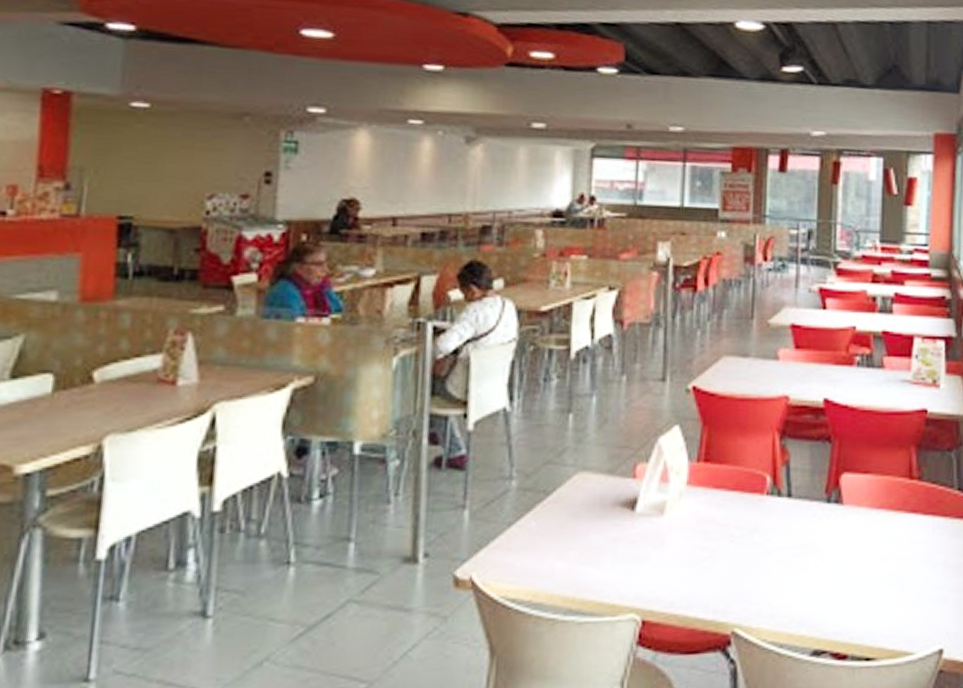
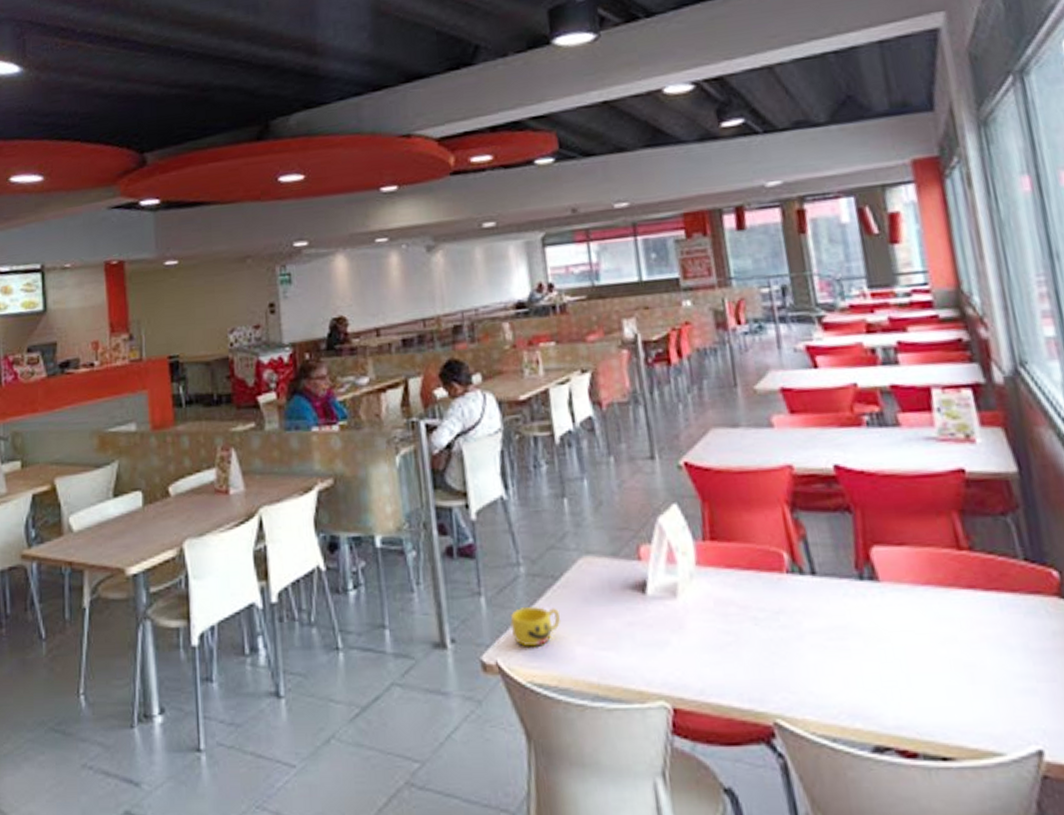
cup: none [492,520,546,562] -> present [510,605,561,647]

